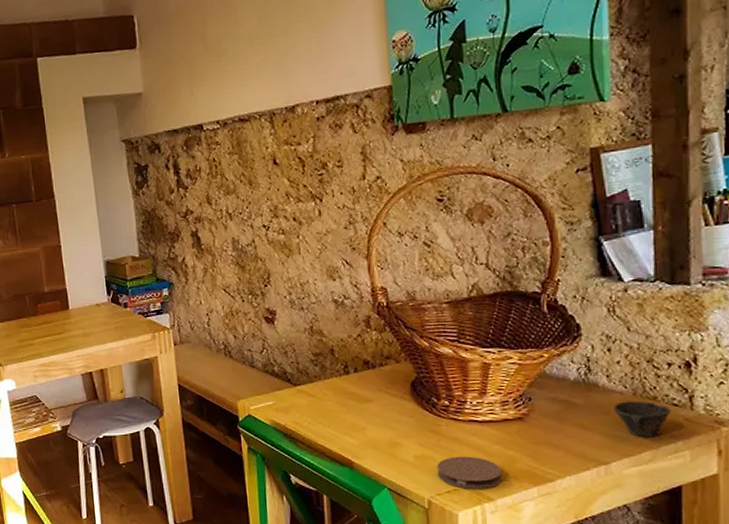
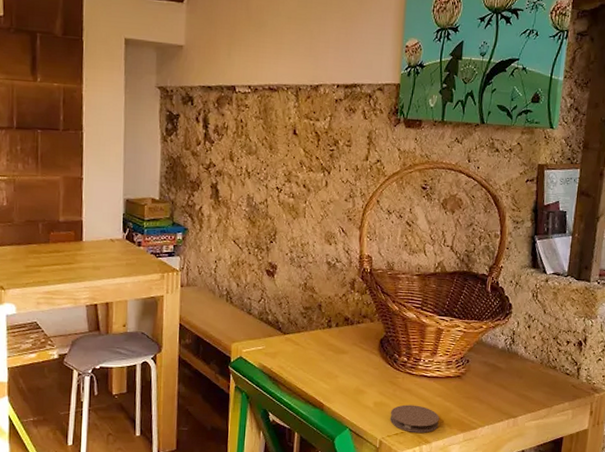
cup: present [613,400,671,438] -> none [525,368,564,398]

